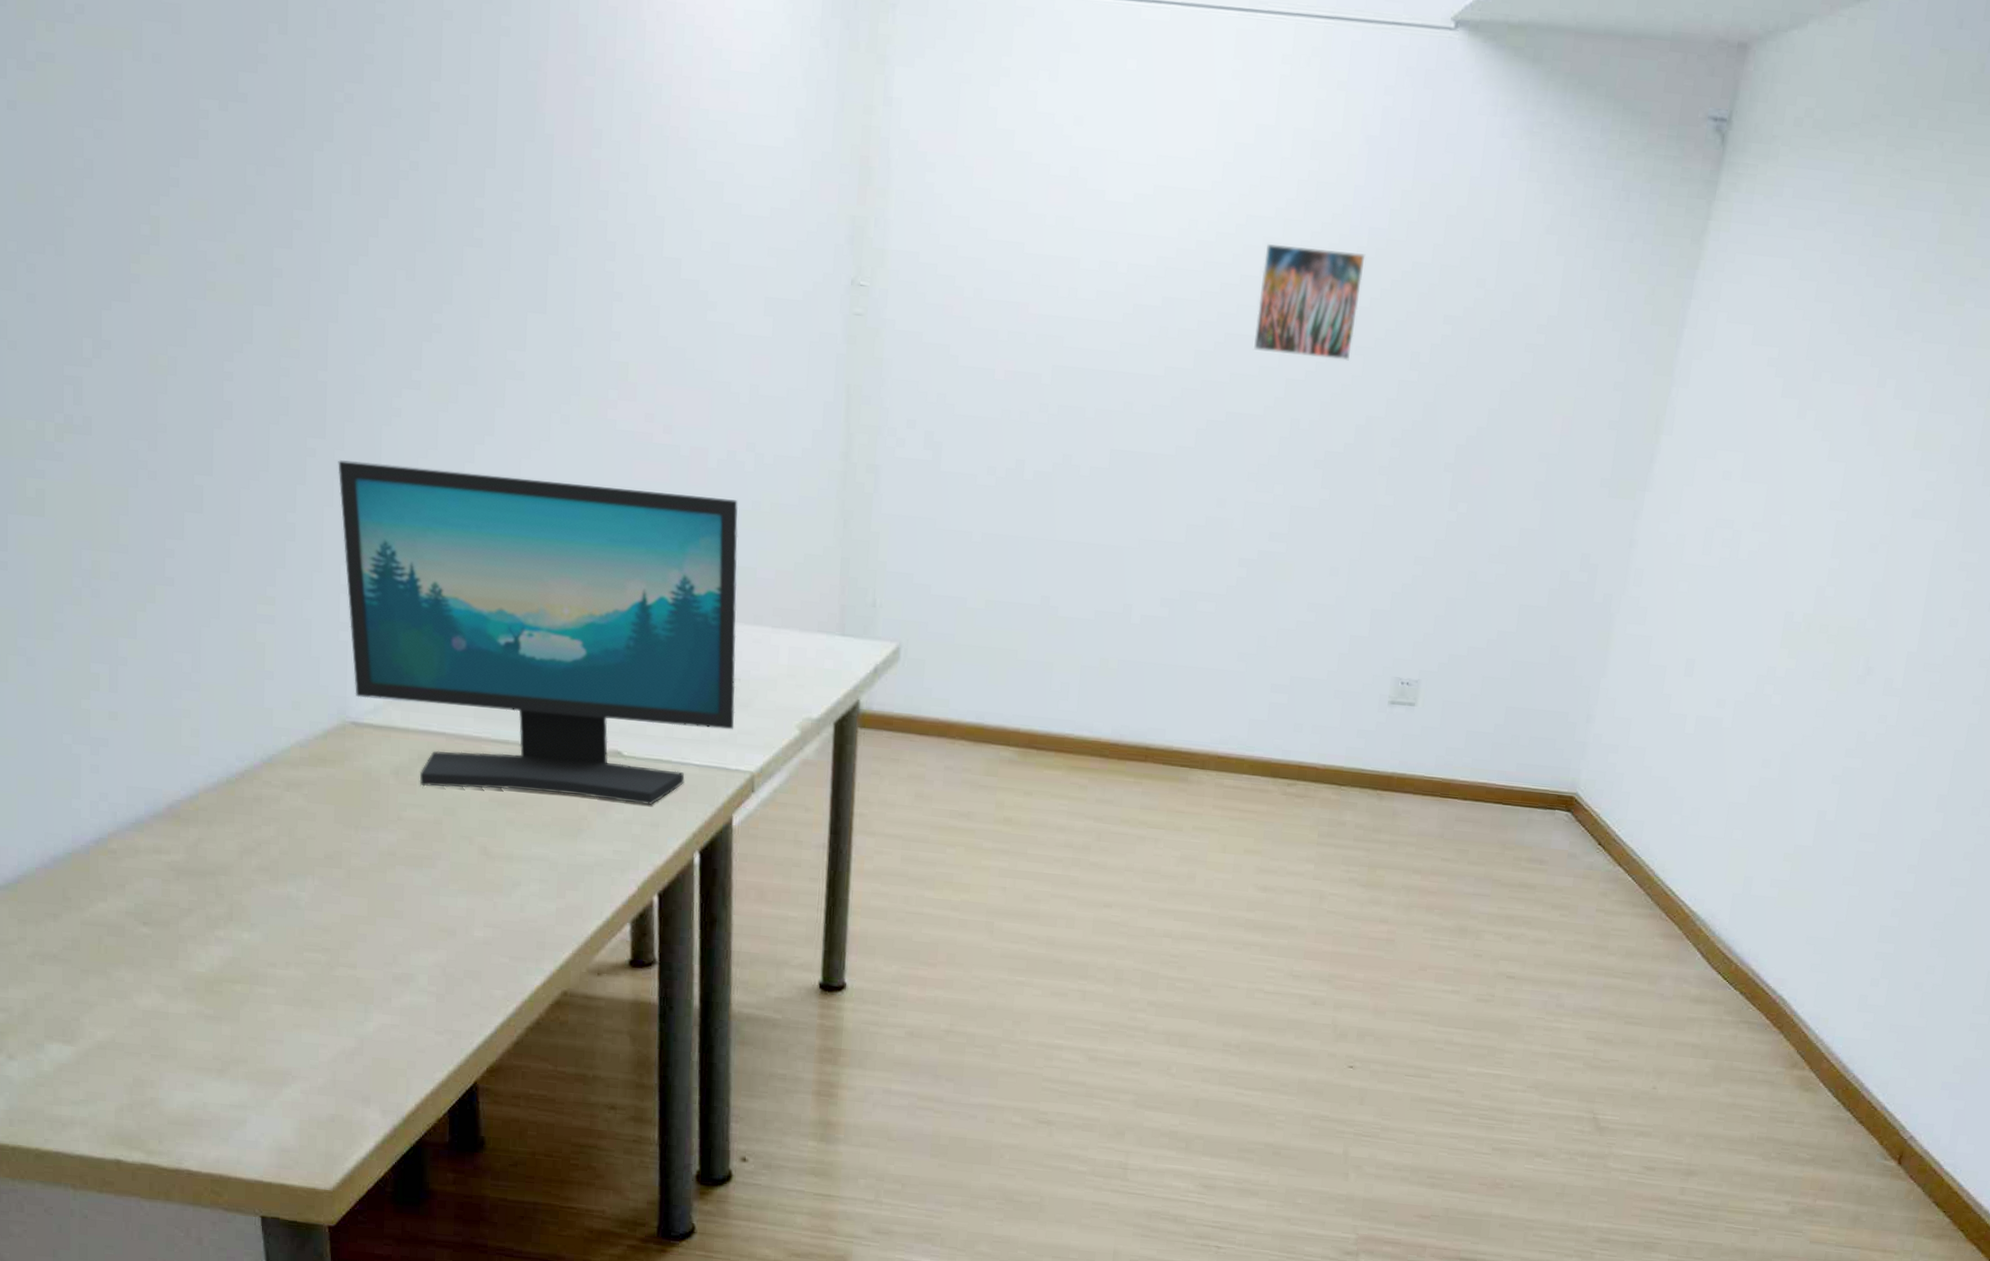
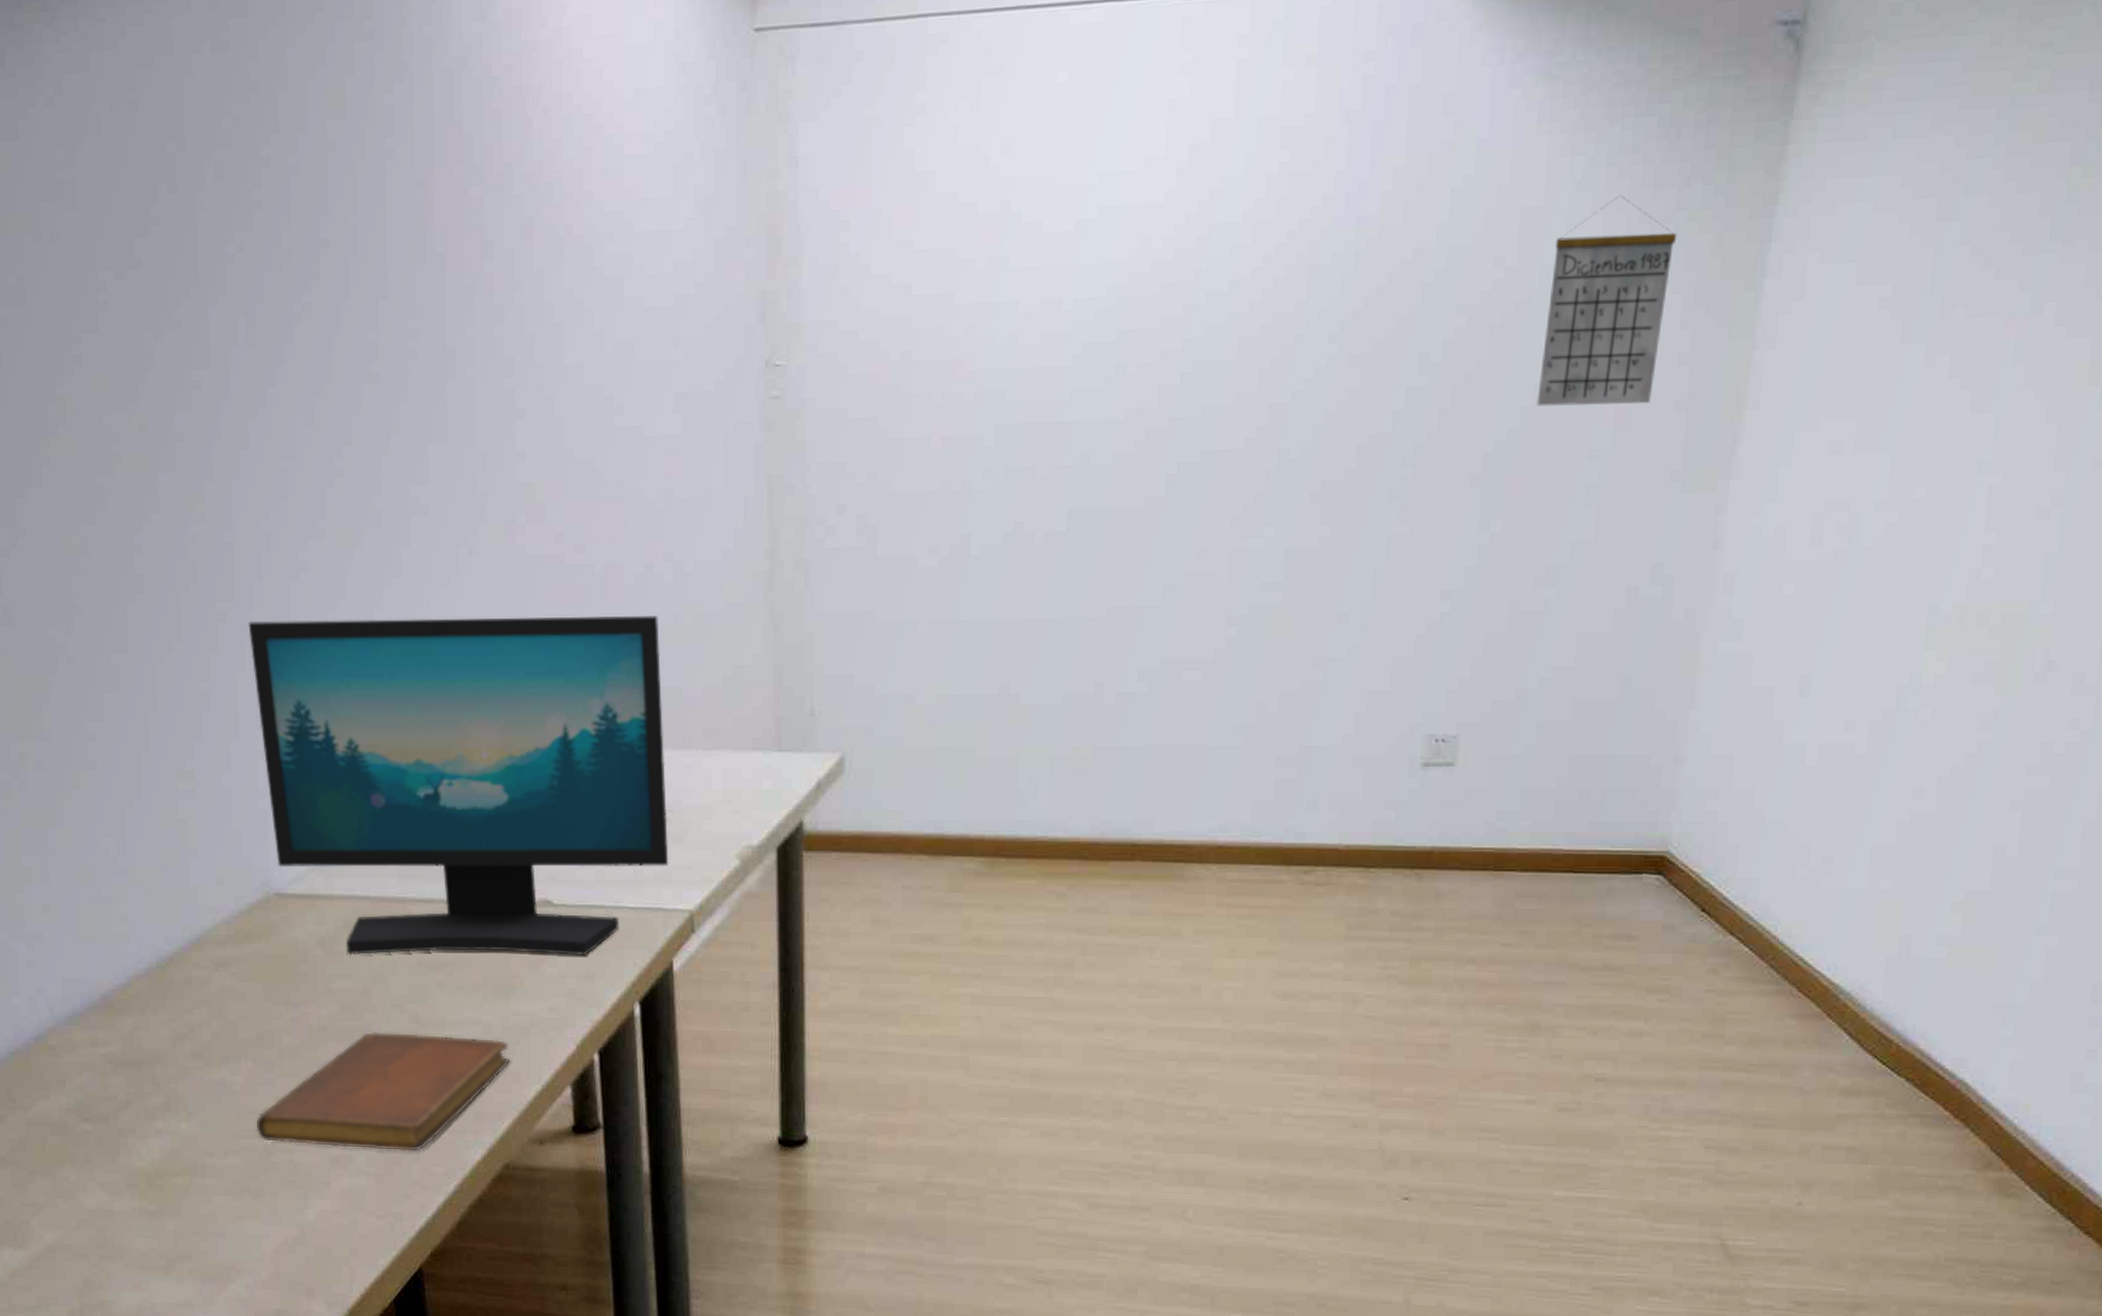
notebook: none [319,859,574,975] -> present [256,1031,511,1152]
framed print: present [1252,243,1366,361] -> none [1226,248,1355,376]
calendar: none [1501,242,1621,419] -> present [1537,196,1677,407]

